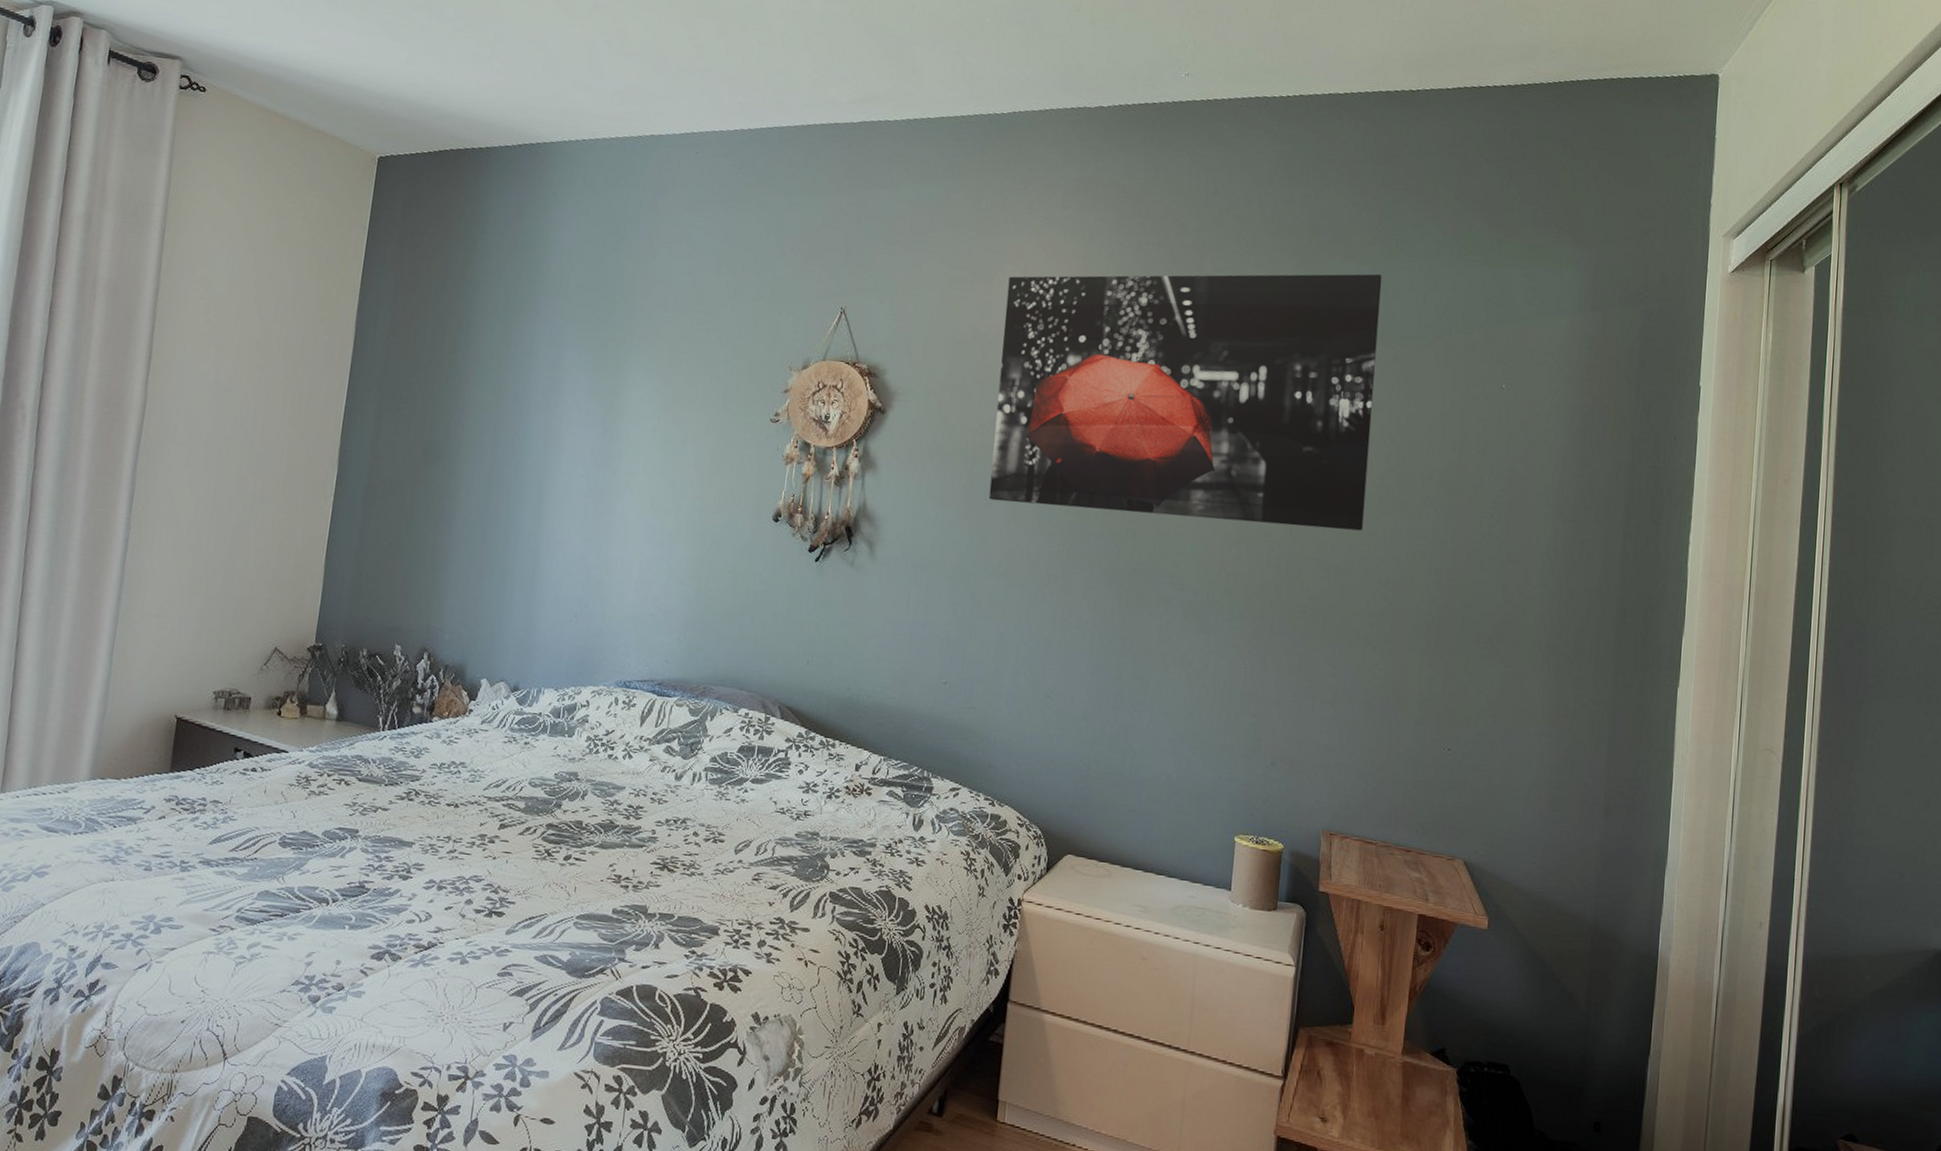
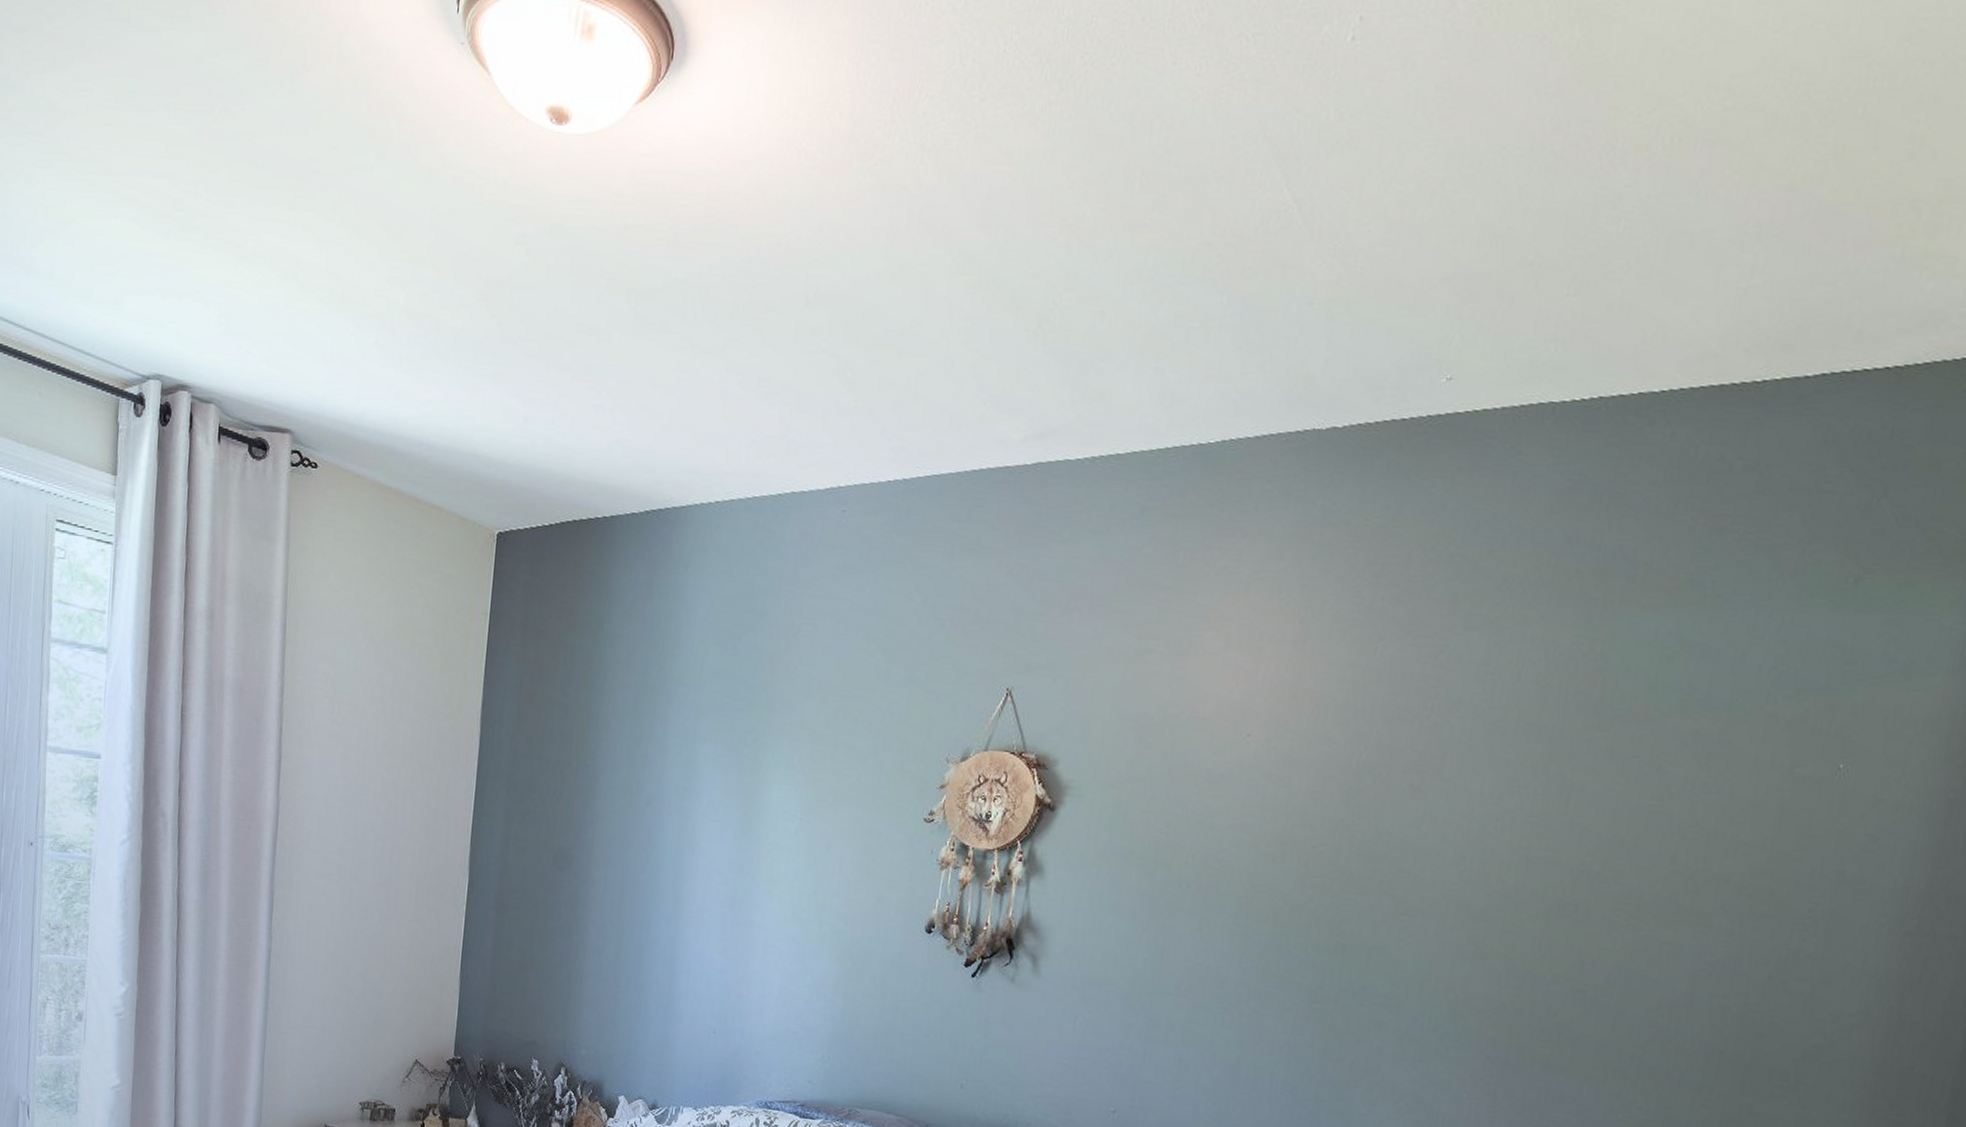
wall art: present [988,273,1382,531] -> none [1172,626,1689,946]

